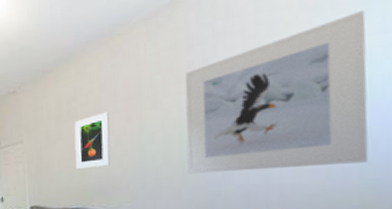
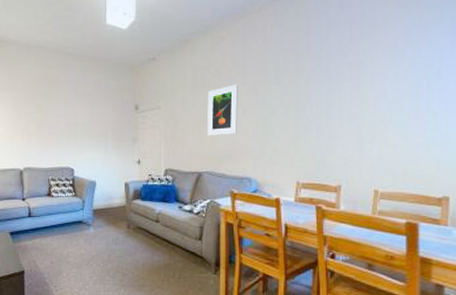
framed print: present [185,9,369,174] -> none [301,13,441,144]

